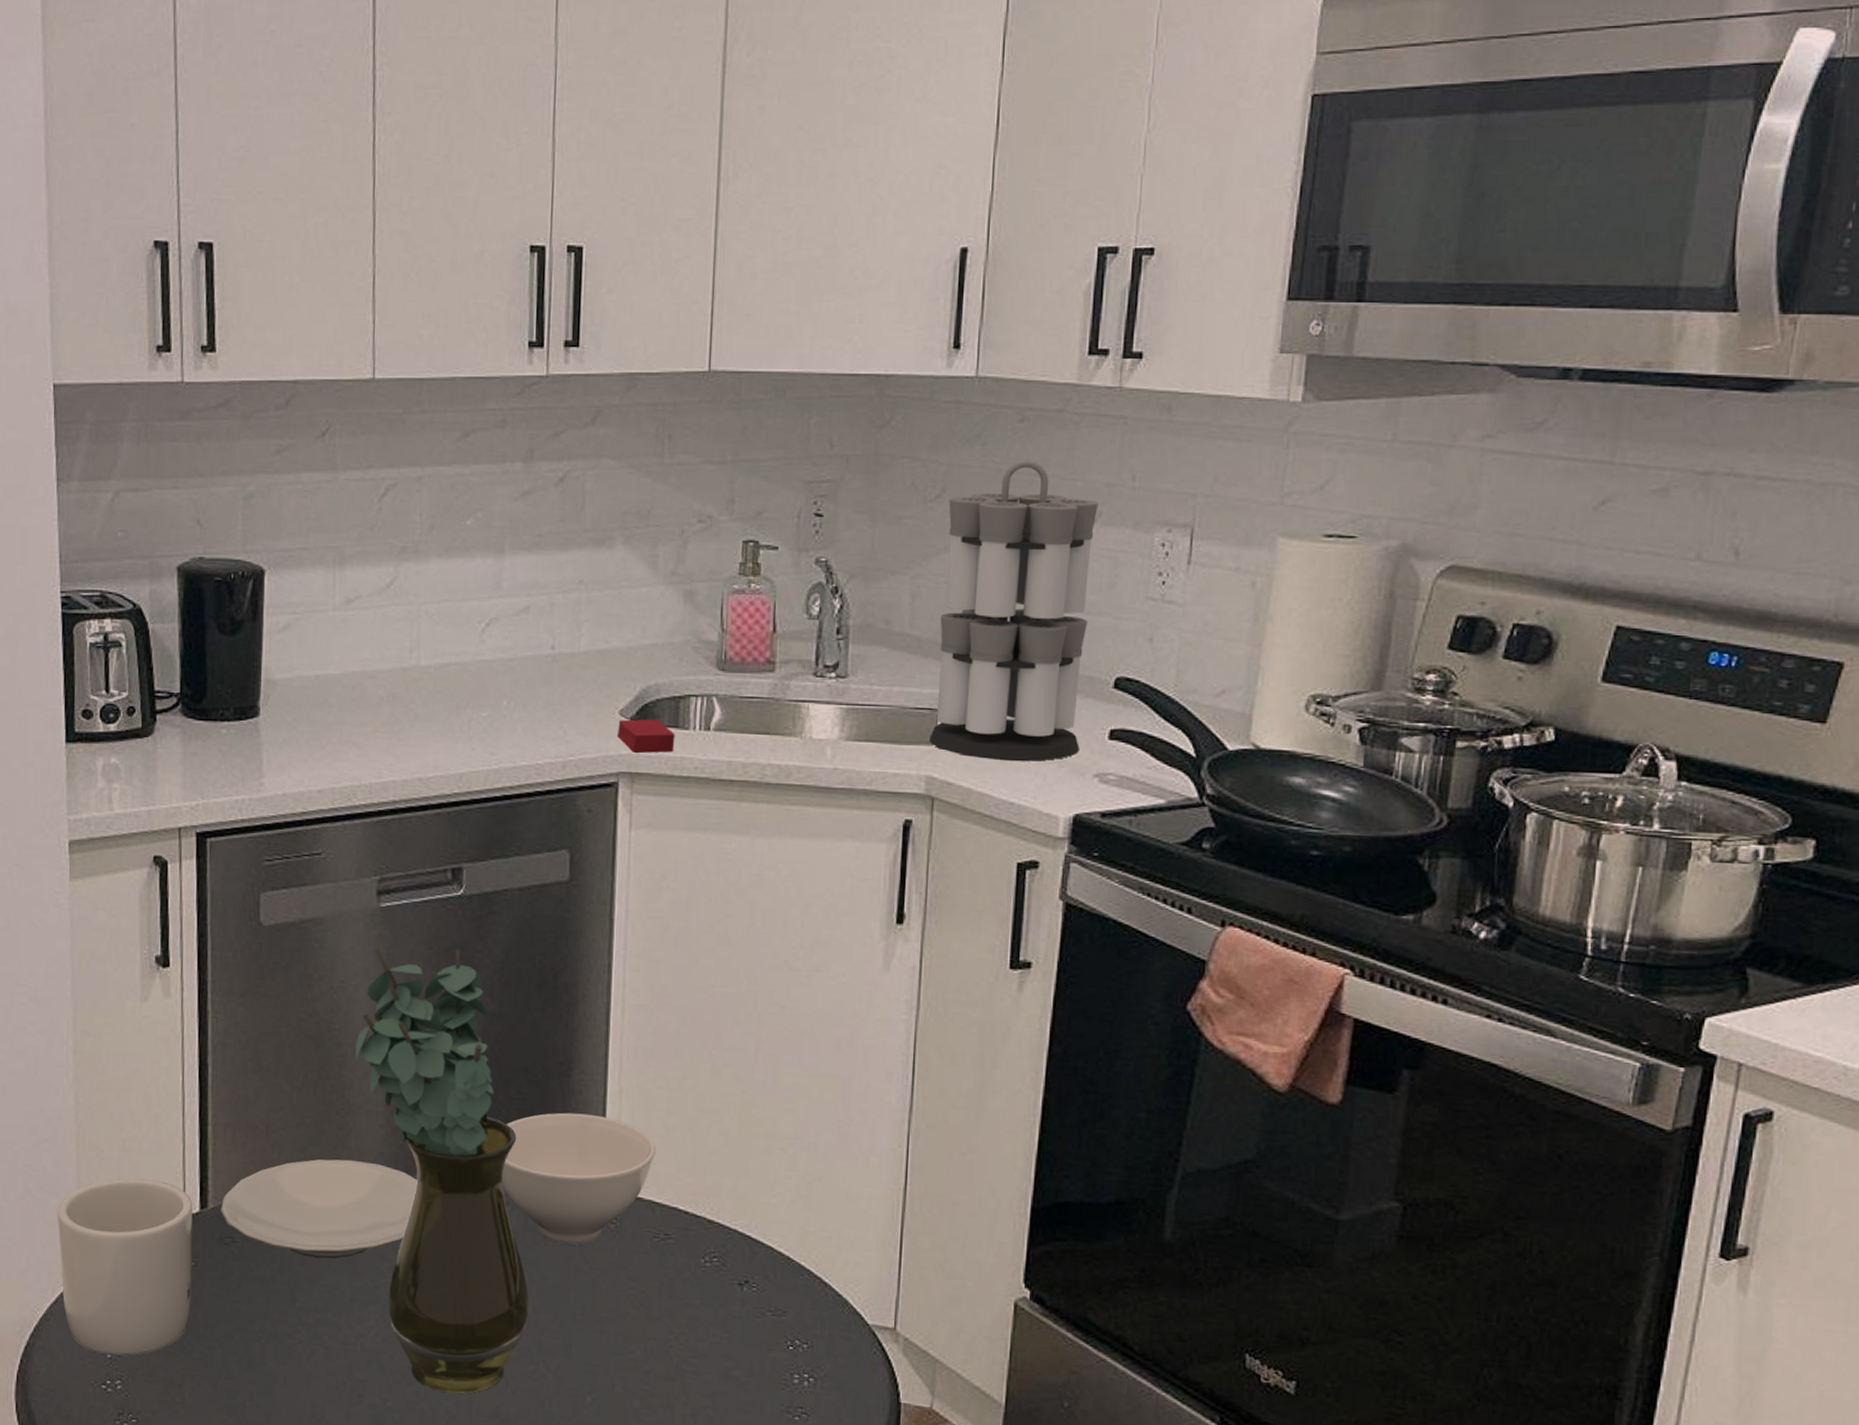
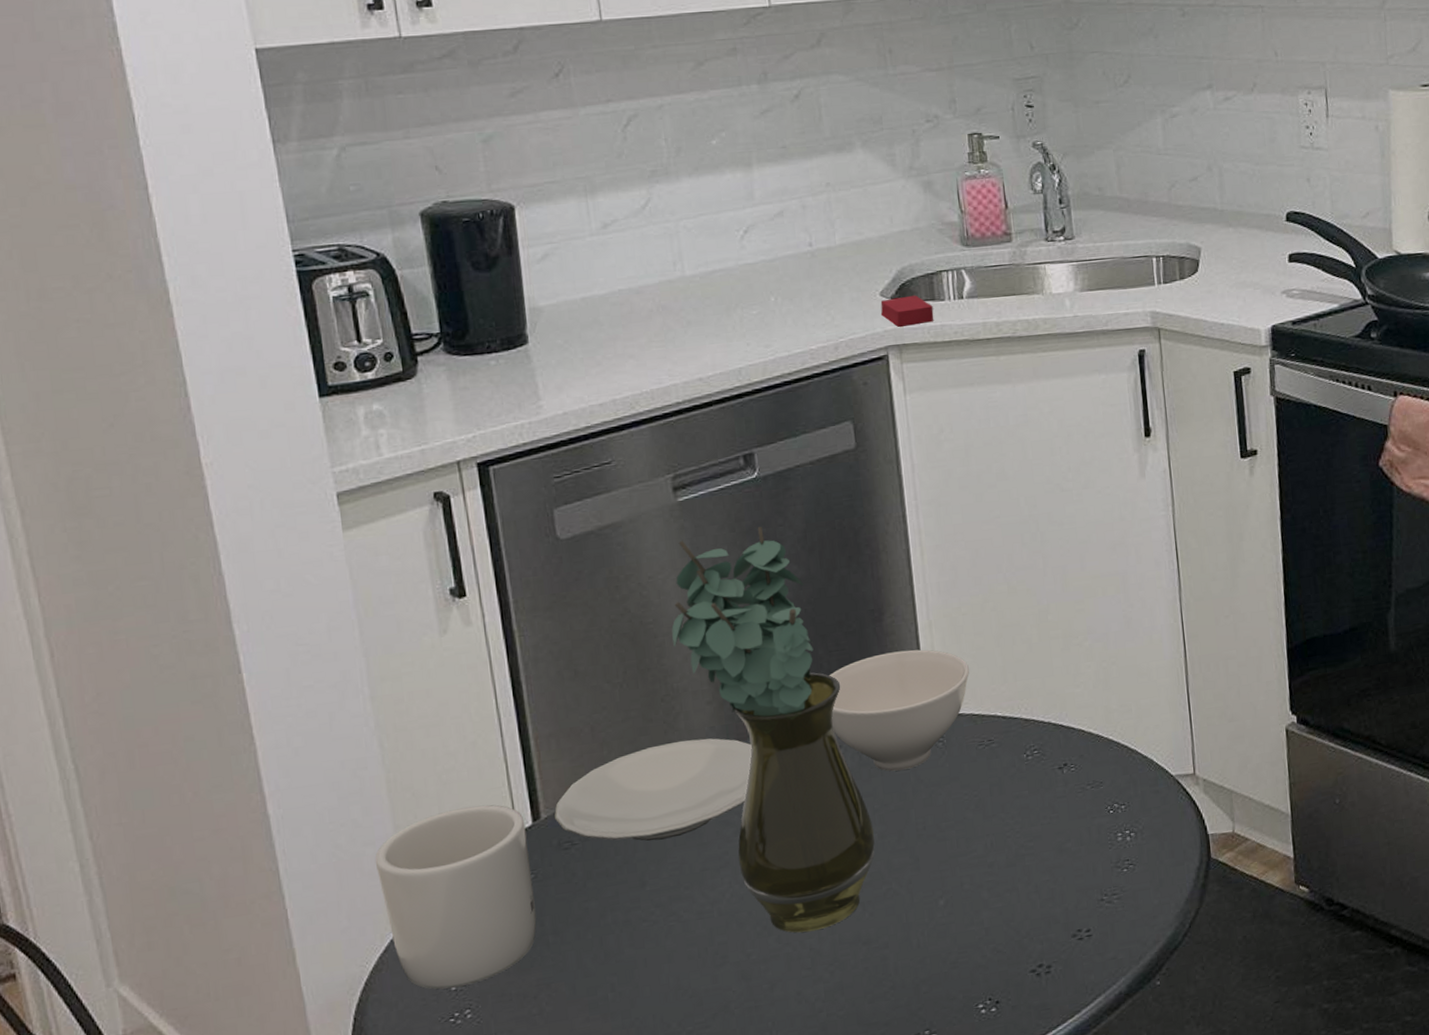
spice rack: present [929,459,1098,761] -> none [1135,46,1268,291]

